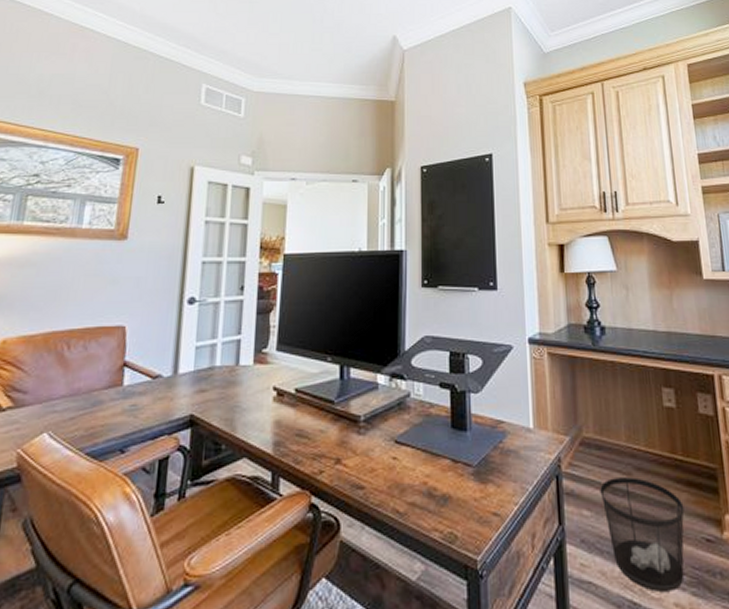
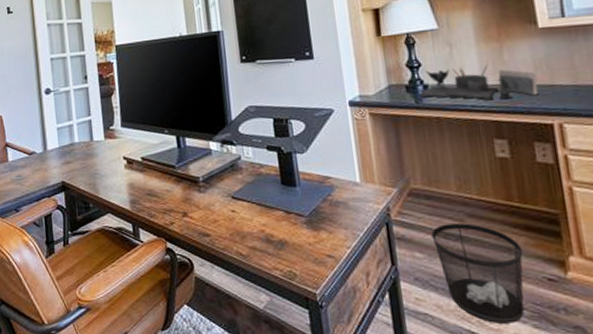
desk organizer: none [596,310,702,347] -> present [419,63,539,101]

